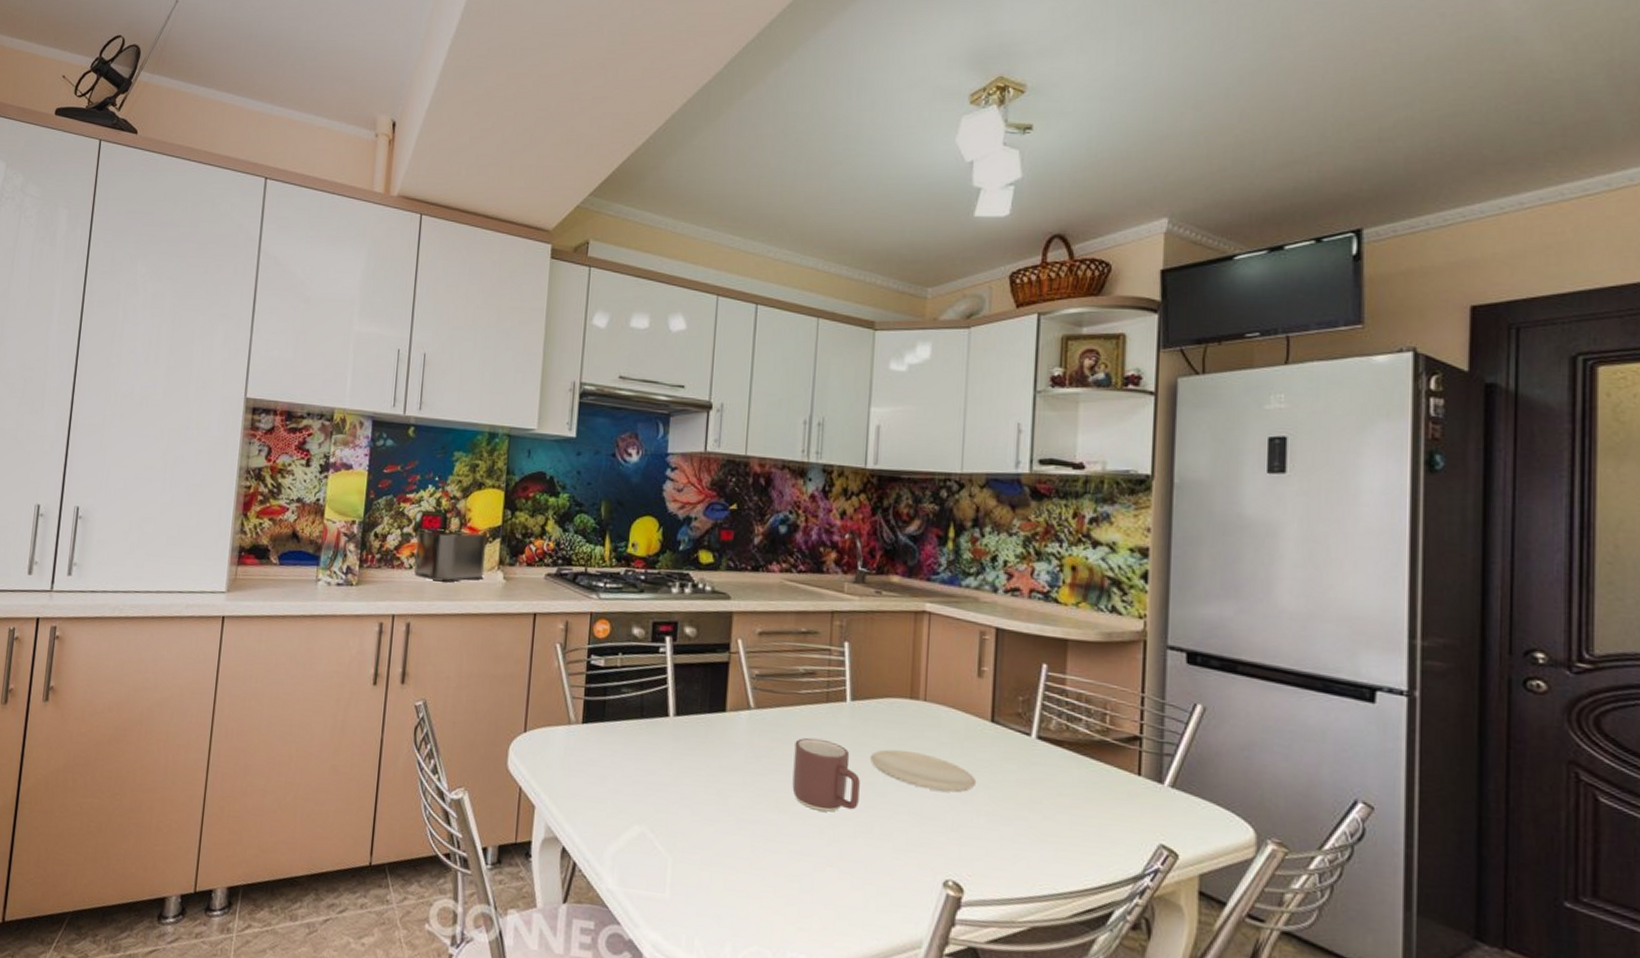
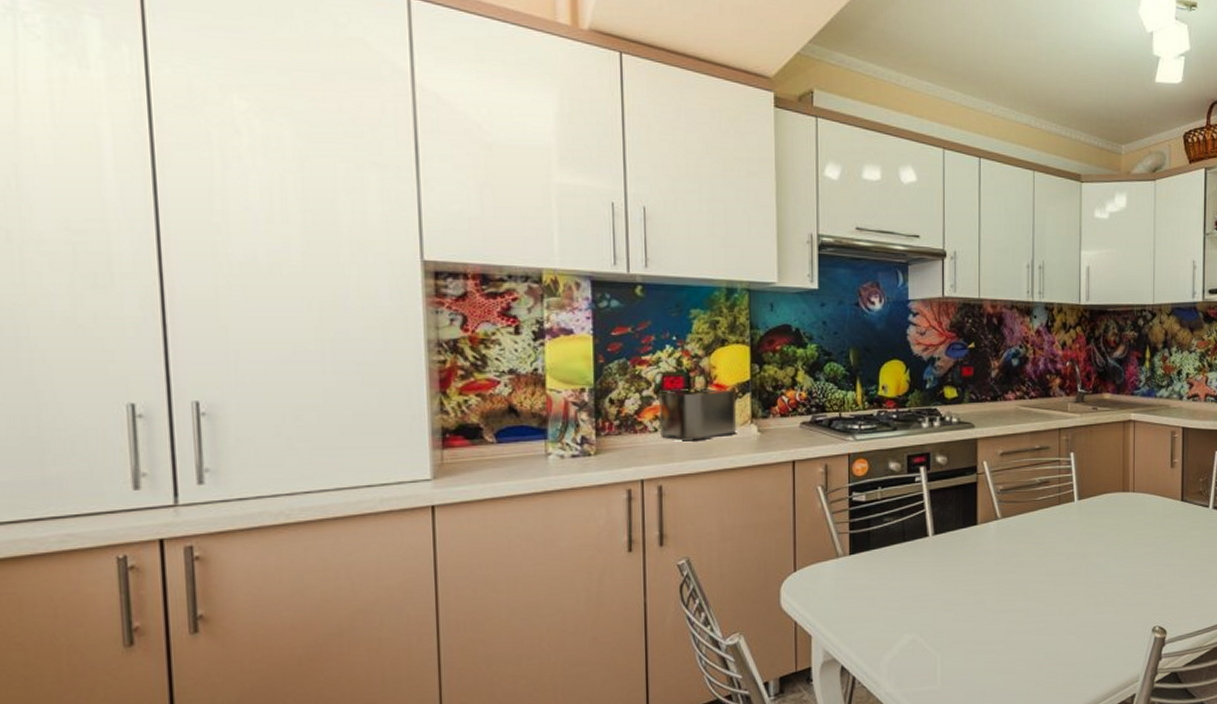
mug: present [792,737,860,812] -> none [1036,535,1088,593]
plate: present [871,749,977,793] -> none [1095,533,1173,561]

